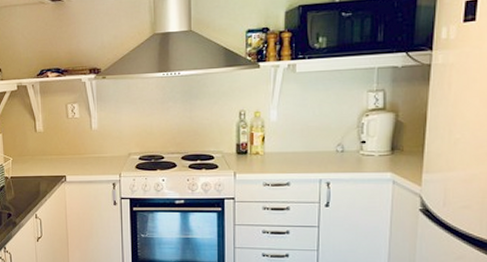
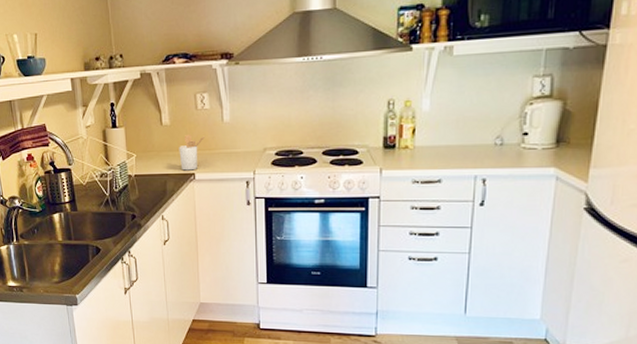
utensil holder: none [51,140,76,173] -> present [179,134,206,171]

